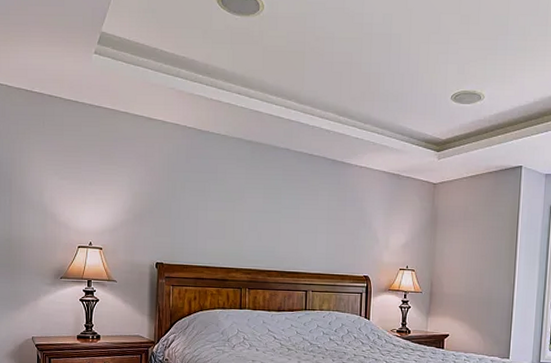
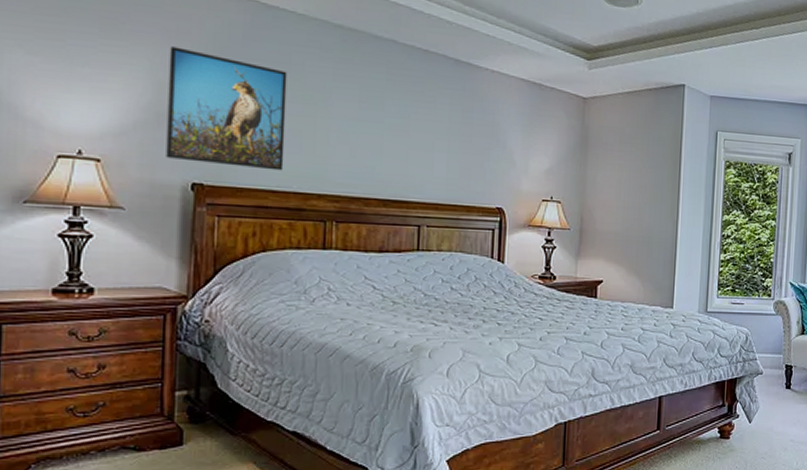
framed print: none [140,167,215,252] -> present [166,46,287,171]

